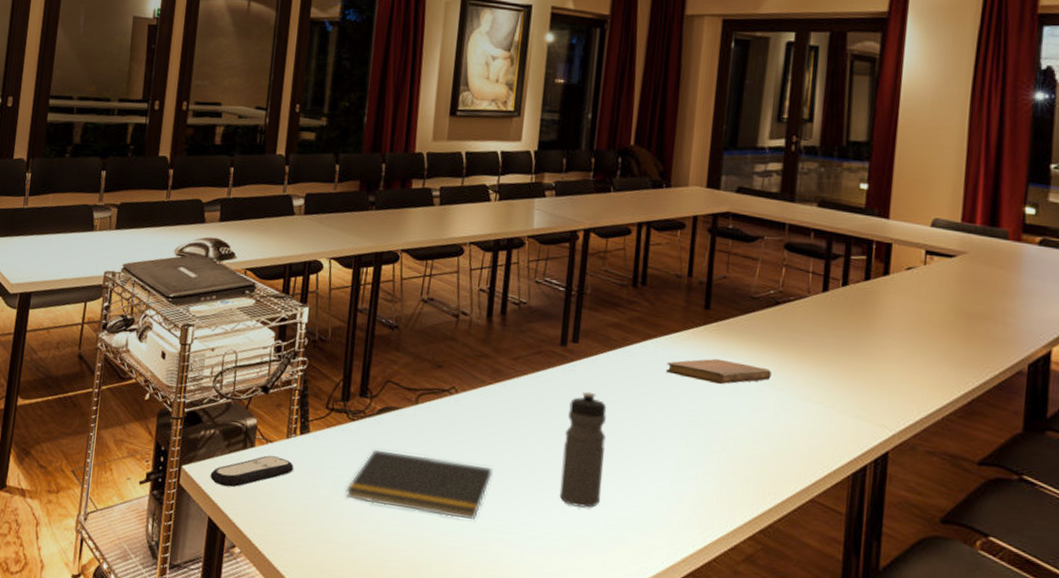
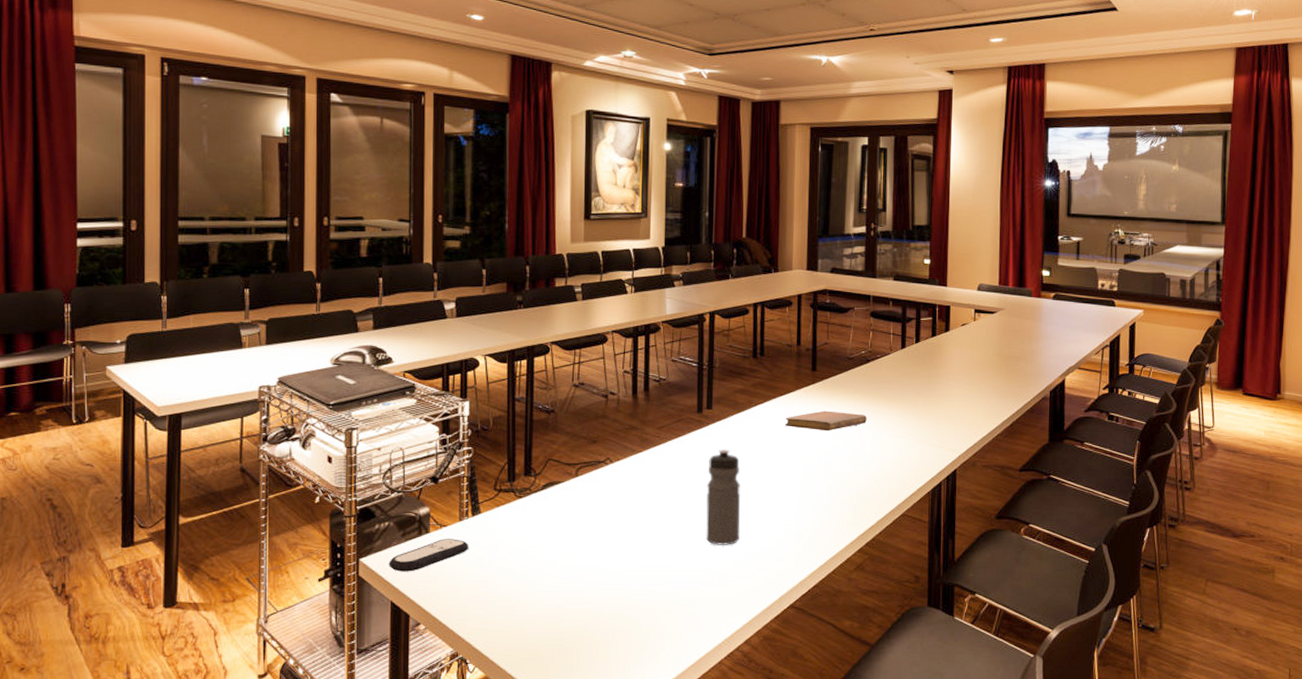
notepad: present [345,449,493,519] -> none [519,520,648,569]

